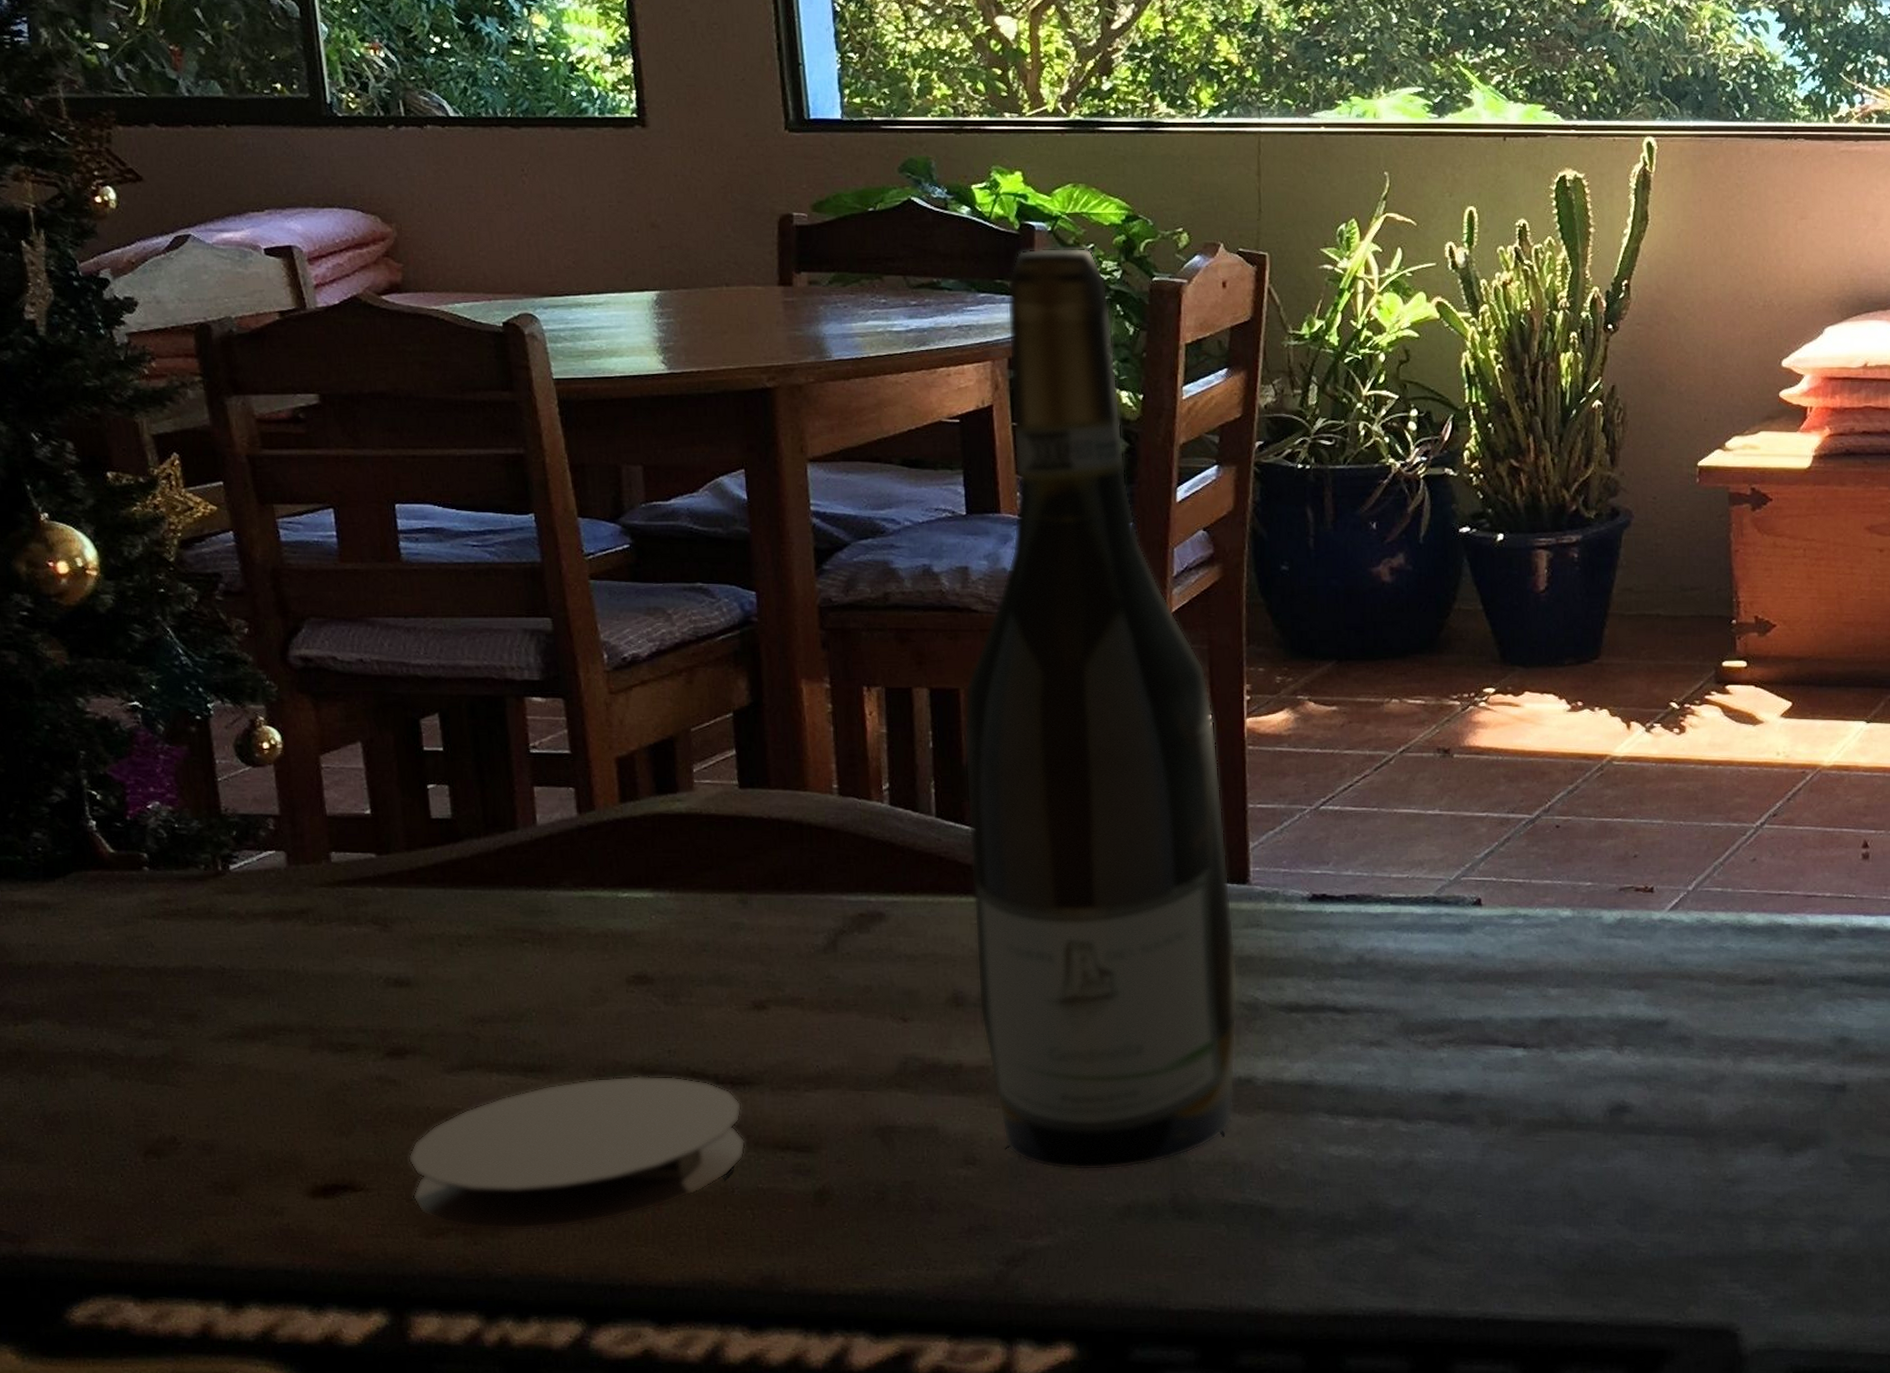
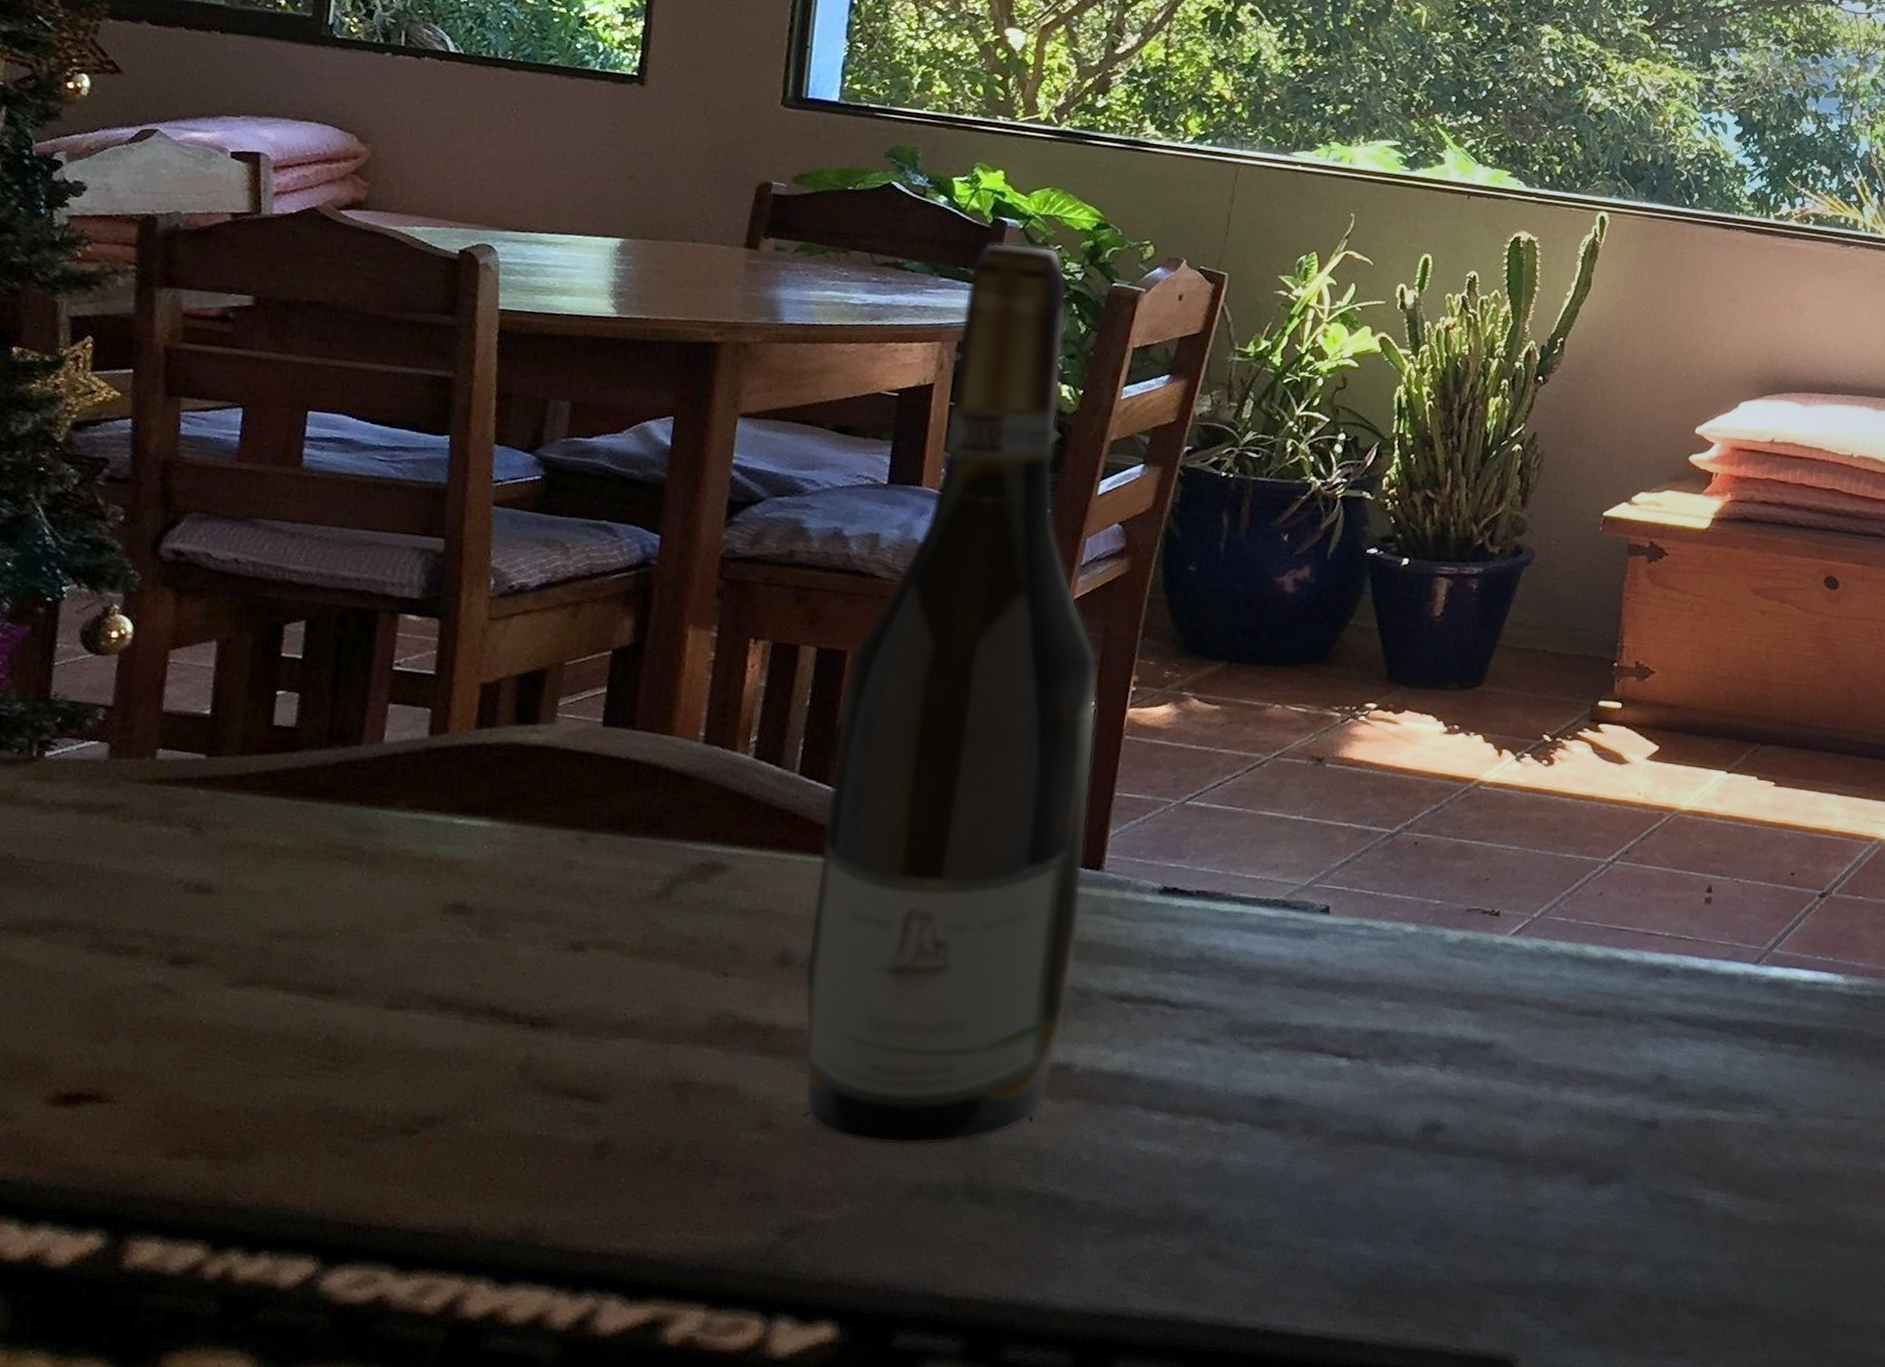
coaster: present [408,1075,746,1231] -> none [161,1006,538,1160]

